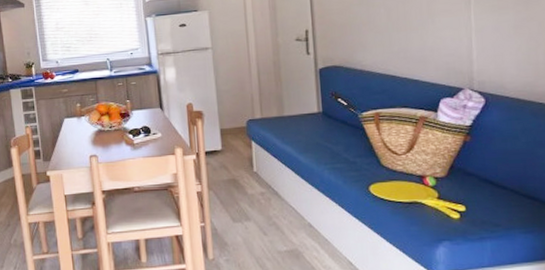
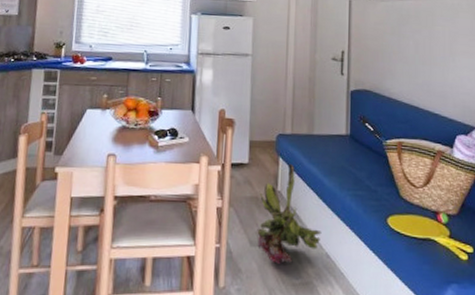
decorative plant: none [235,146,302,236] -> present [256,164,322,264]

